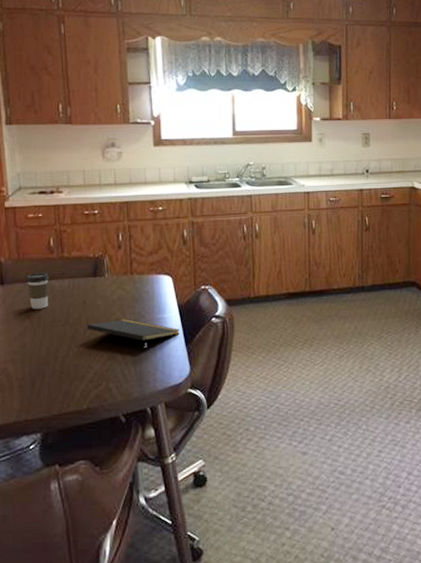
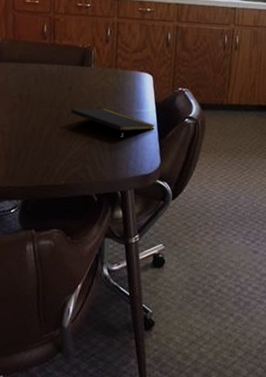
coffee cup: present [26,272,49,309] -> none [19,55,40,89]

